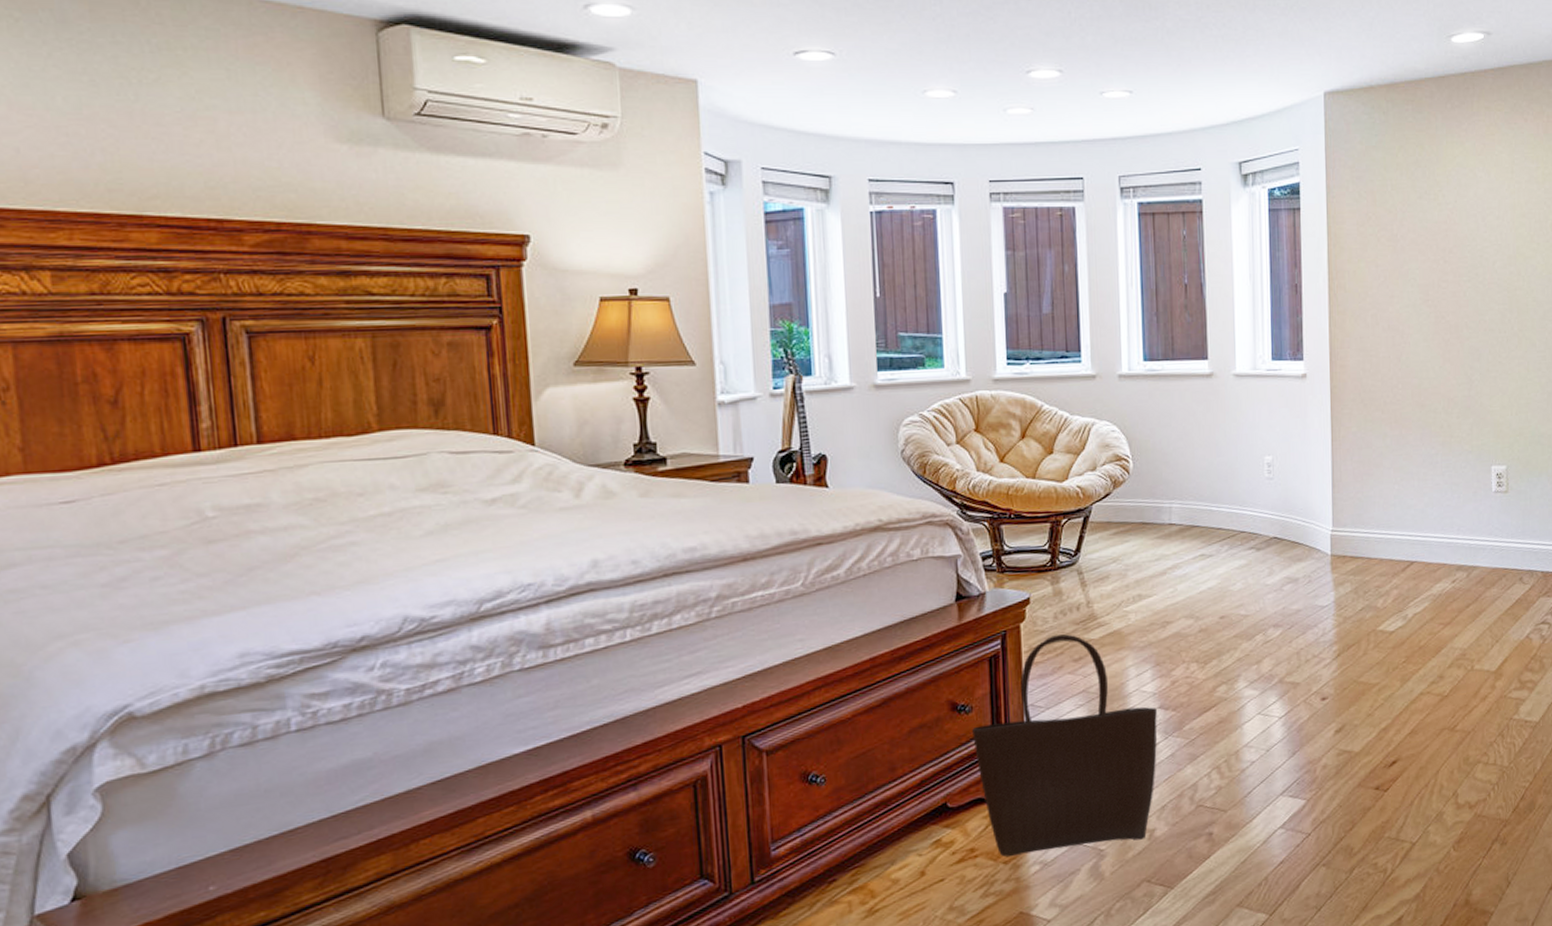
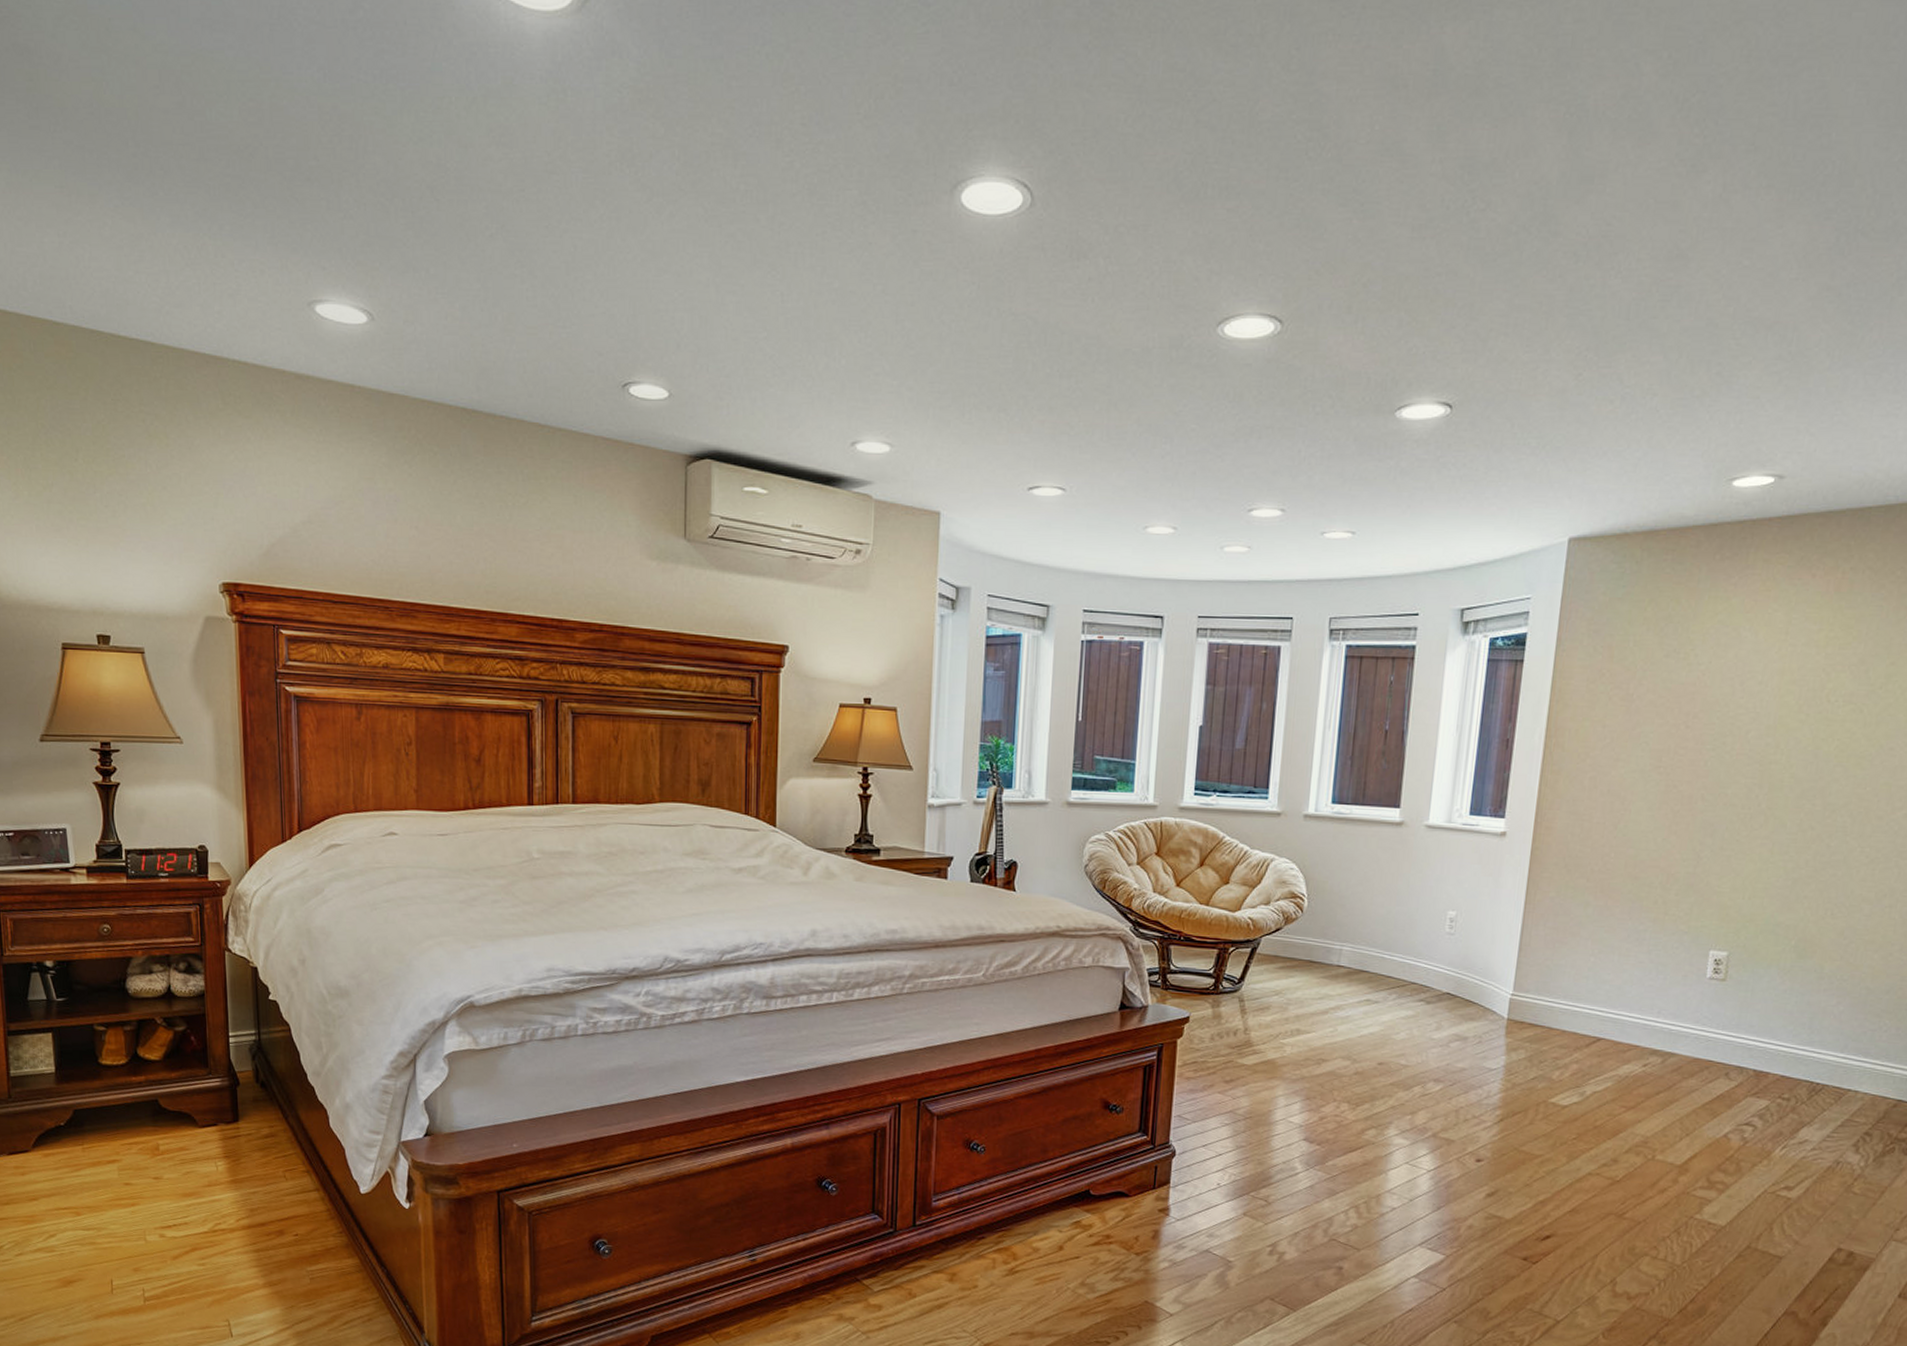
tote bag: present [972,634,1158,857] -> none [1120,1055,1301,1260]

